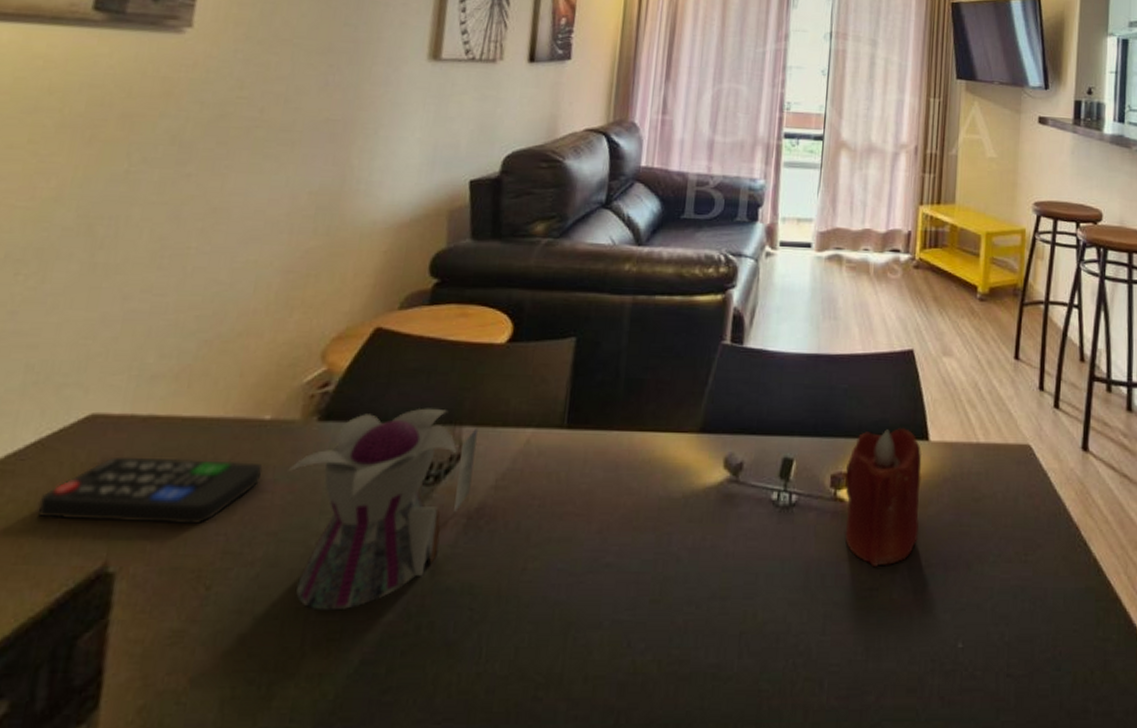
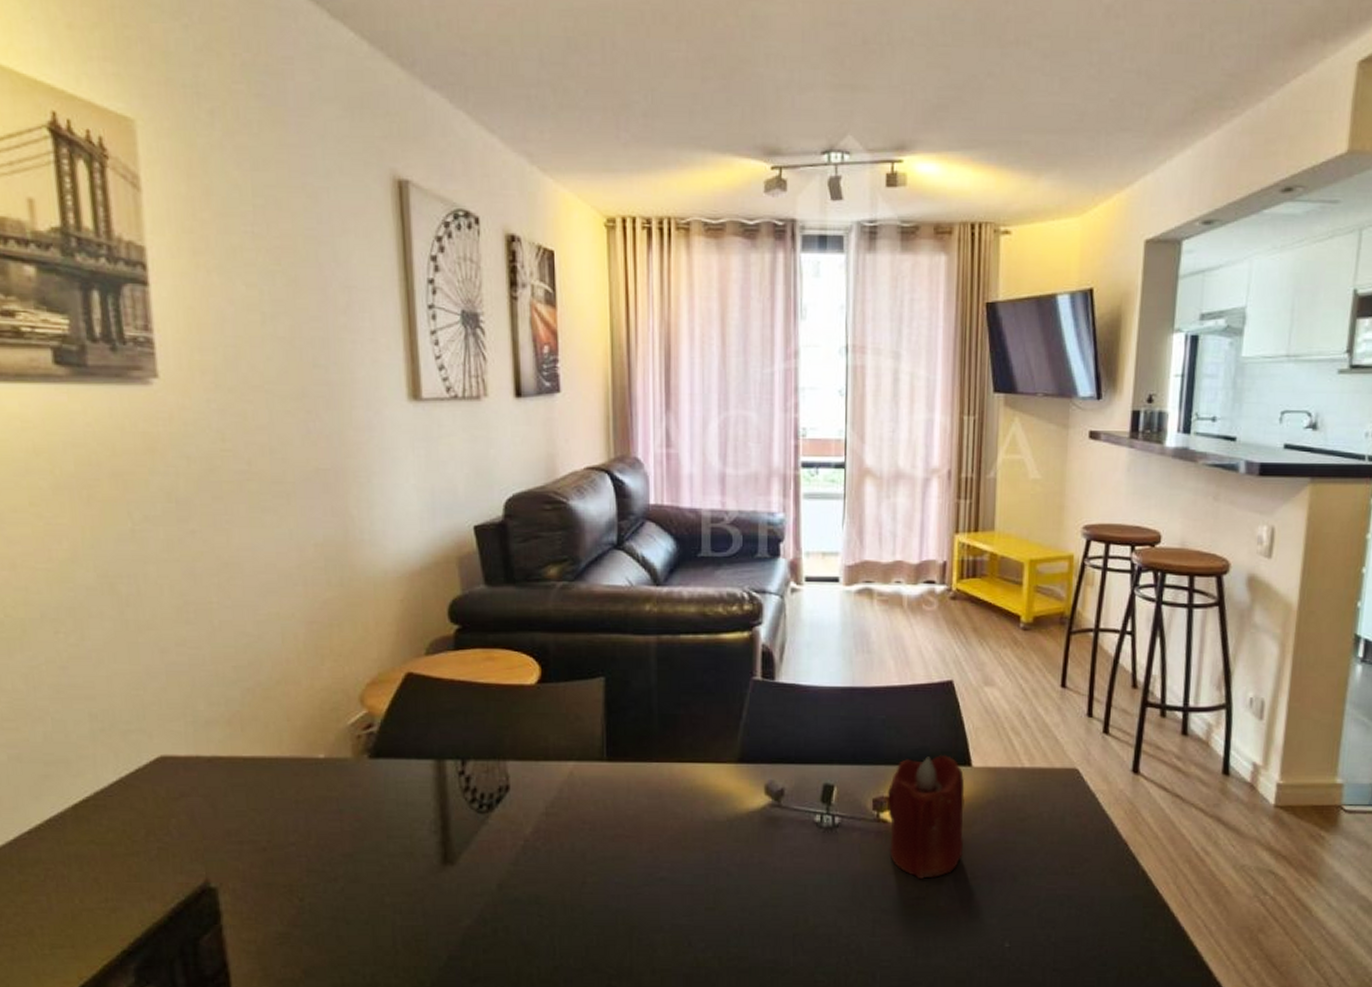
remote control: present [37,456,263,525] -> none [135,792,328,849]
teapot: present [287,408,479,611] -> none [350,745,523,917]

